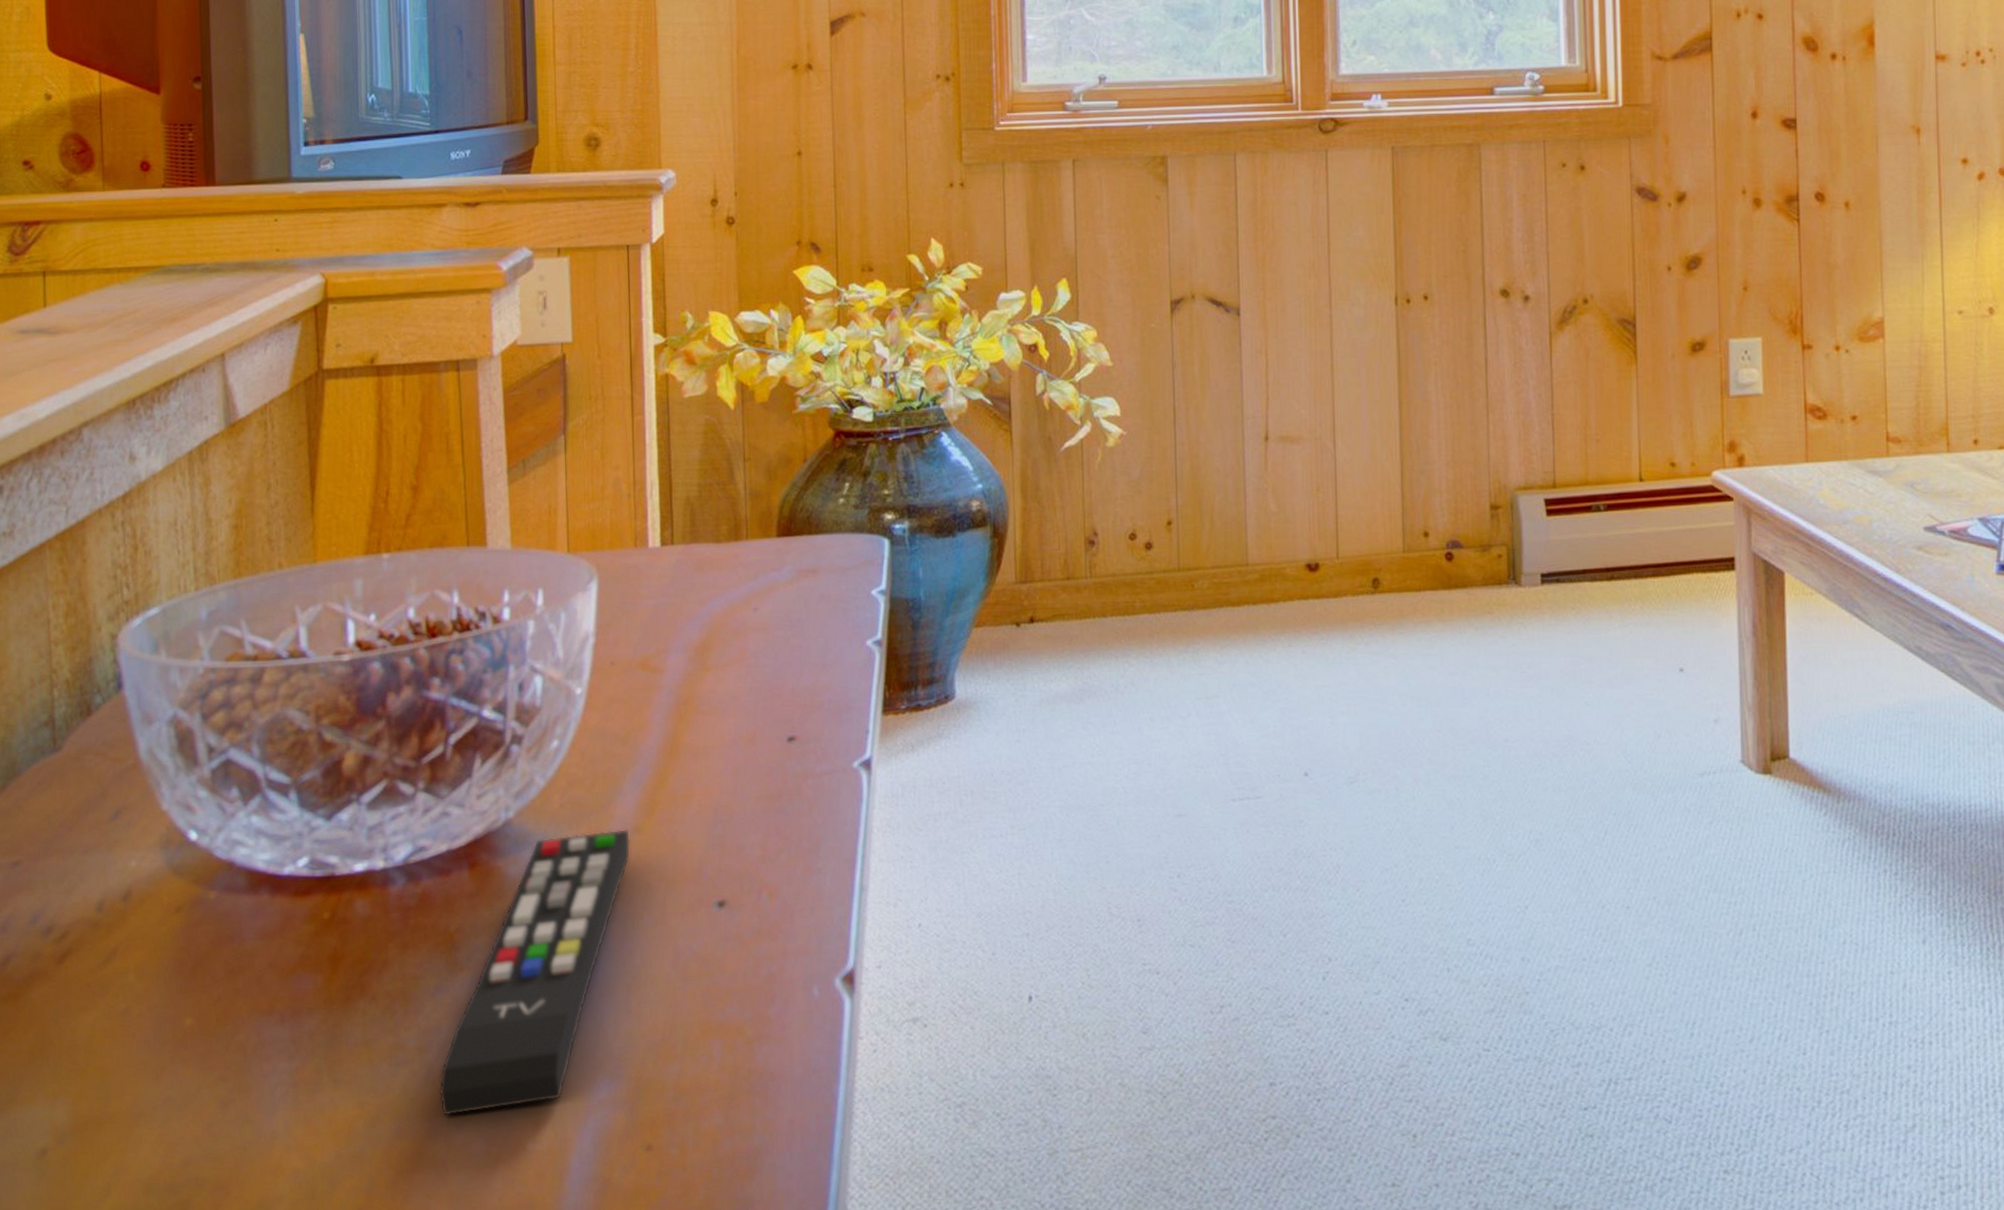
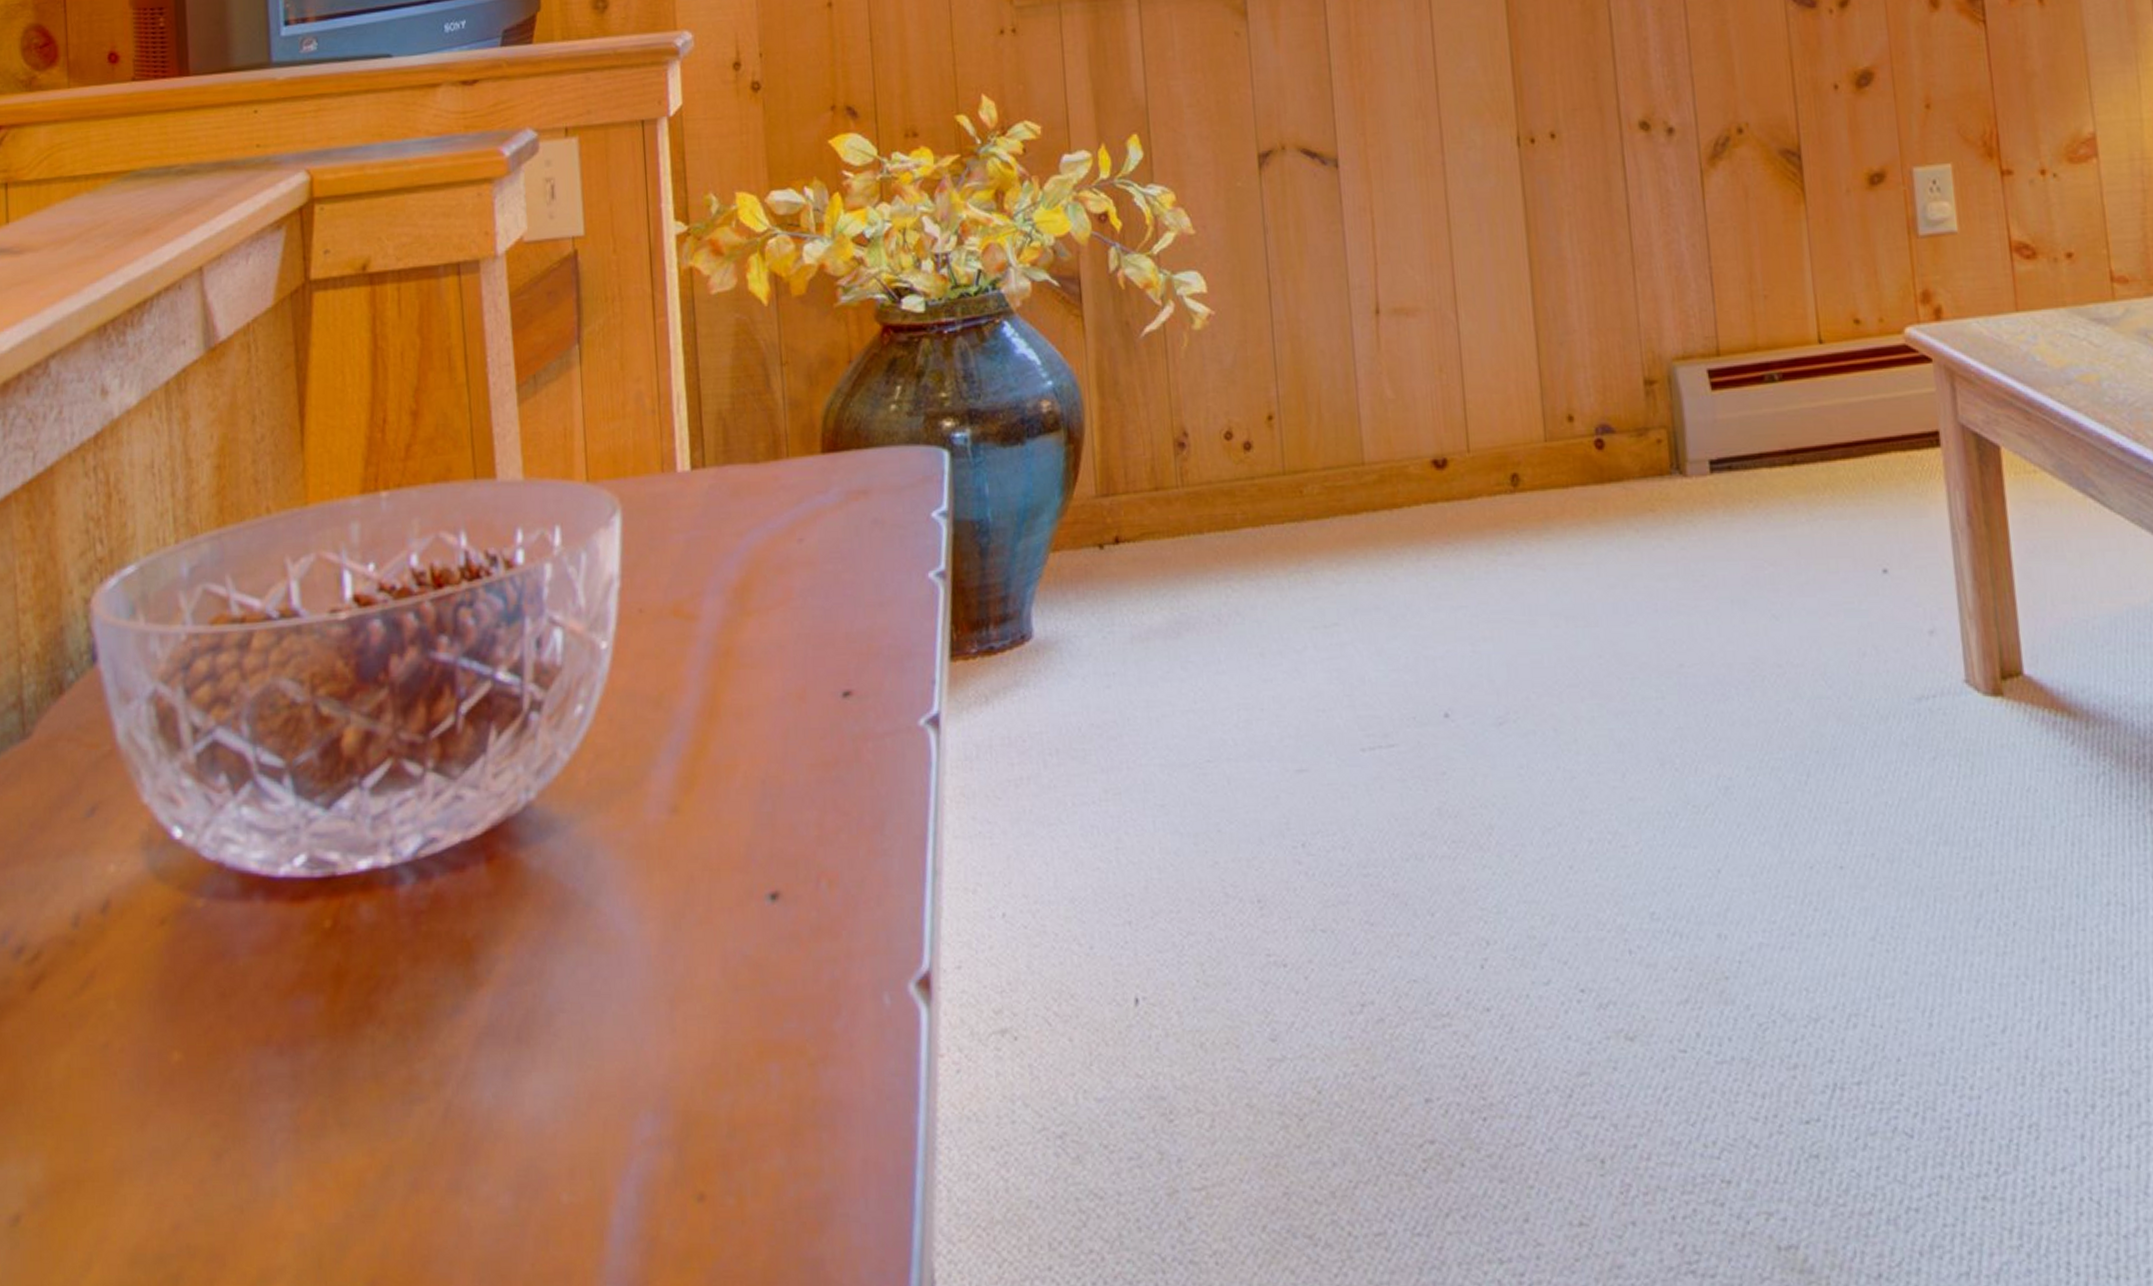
remote control: present [438,828,631,1116] -> none [459,808,670,1164]

